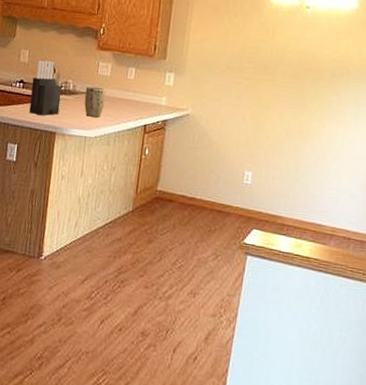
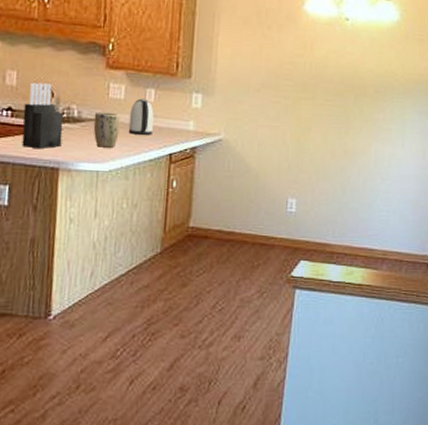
kettle: none [111,76,134,108] -> present [128,98,154,135]

